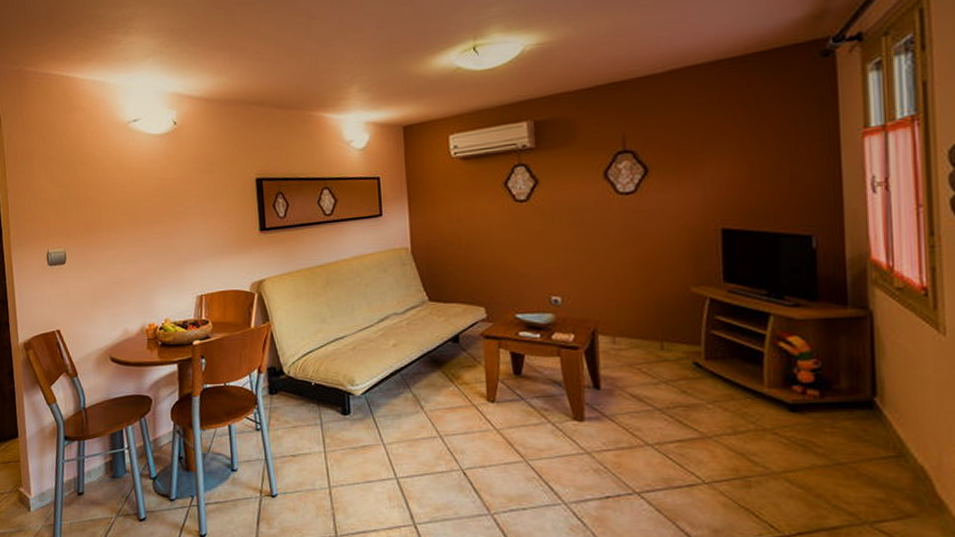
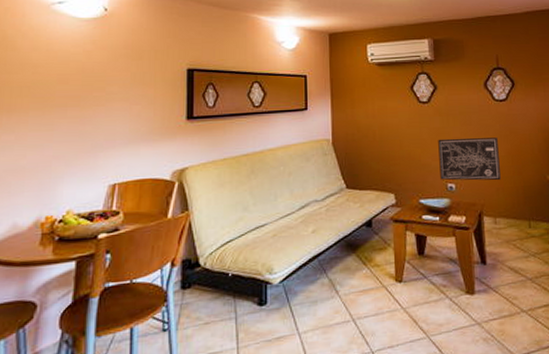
wall art: none [539,240,623,293] -> present [438,137,501,181]

